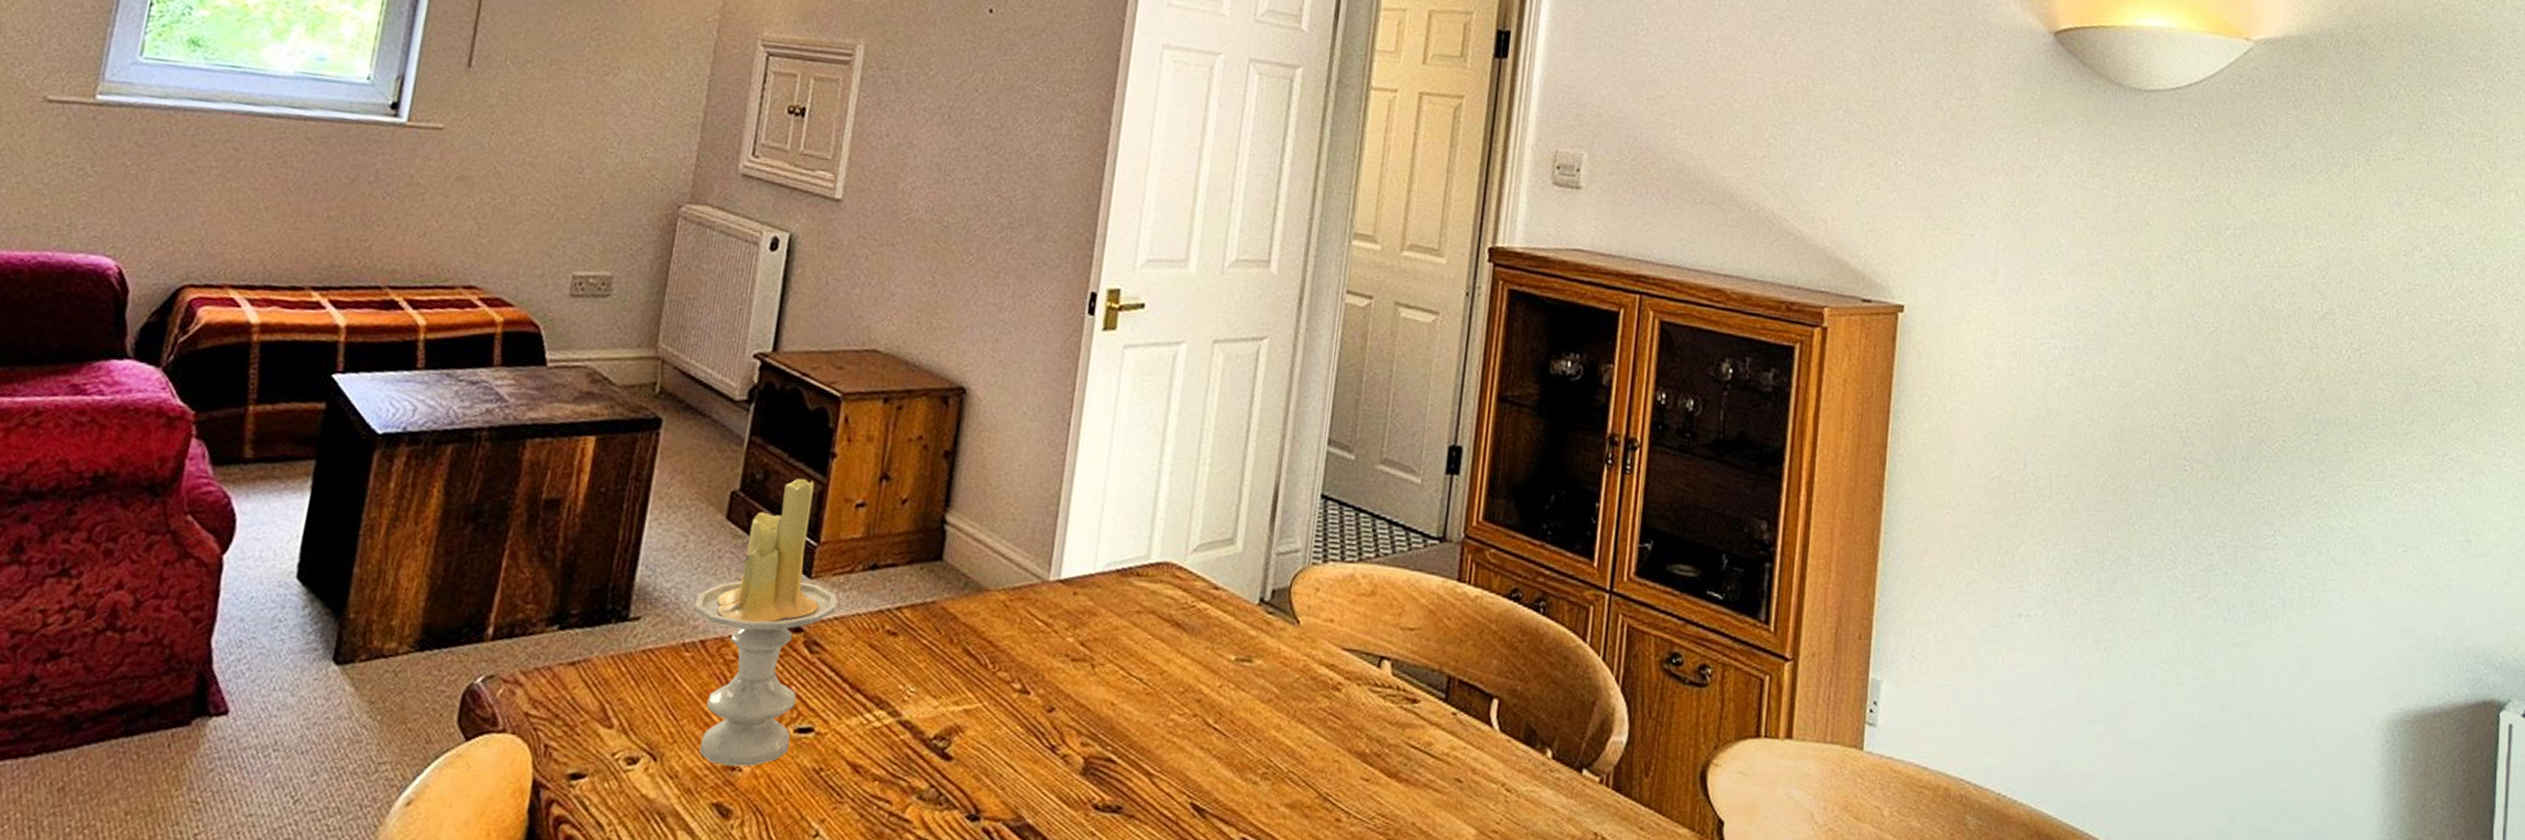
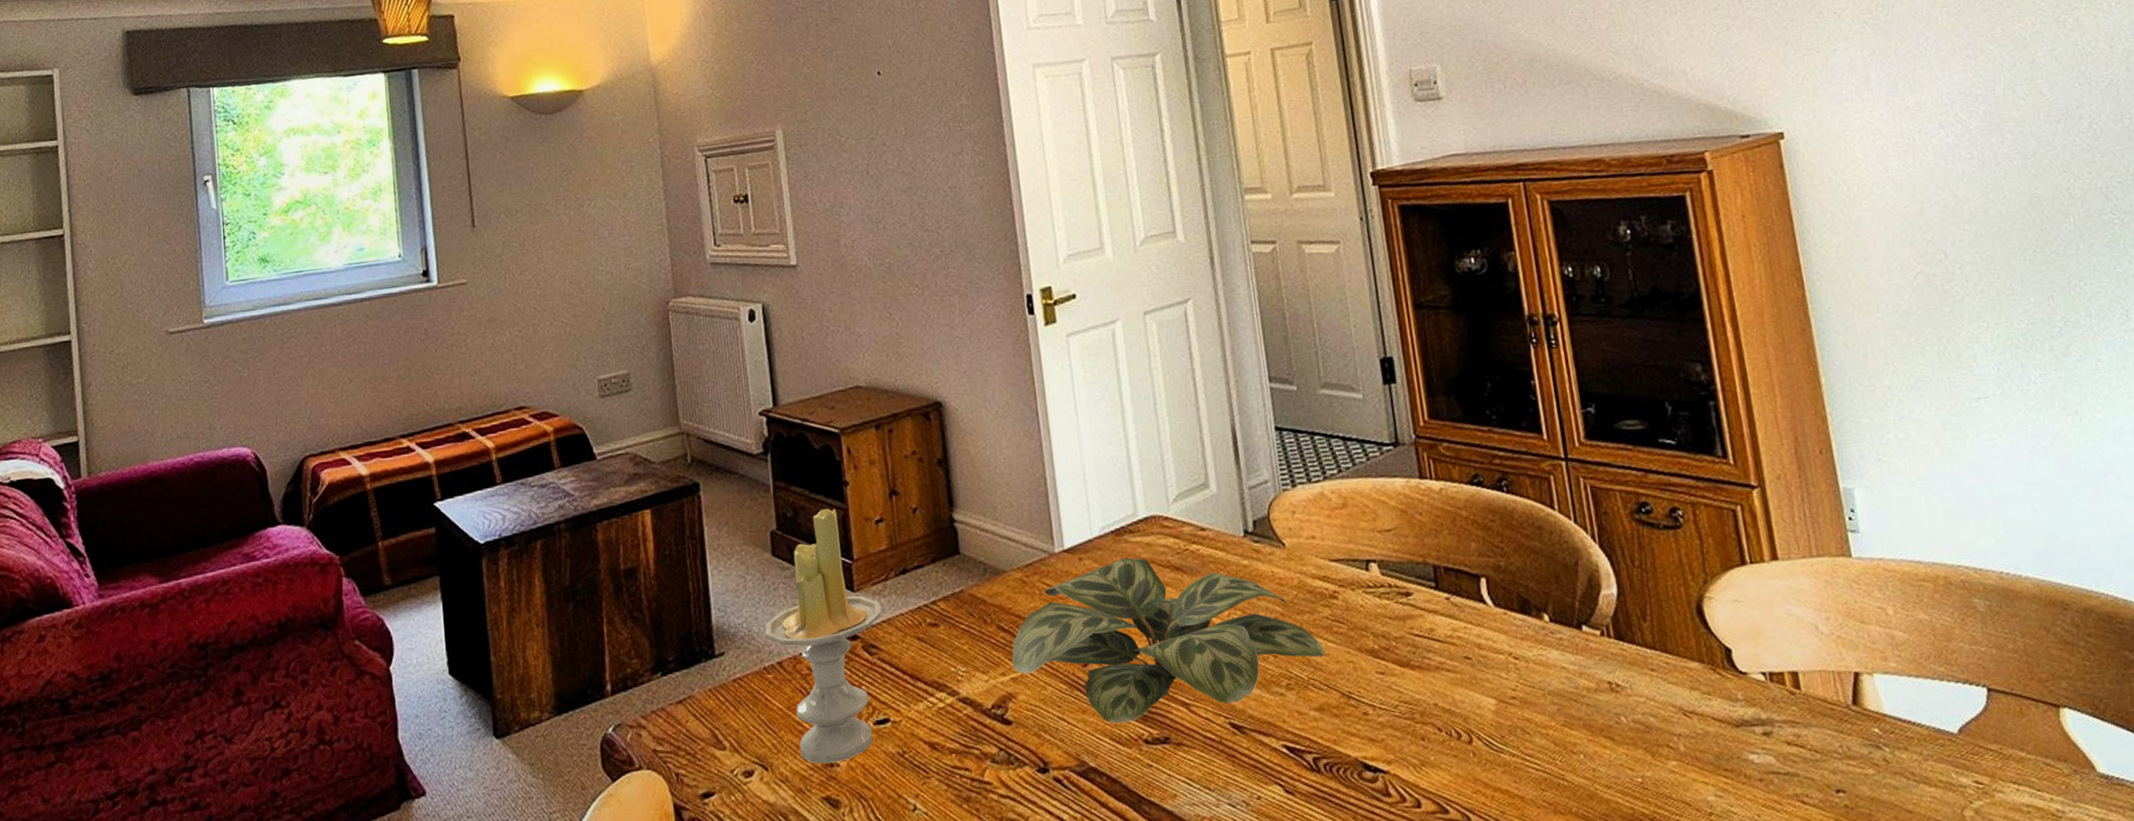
plant: none [968,602,1313,783] -> present [1011,557,1326,724]

